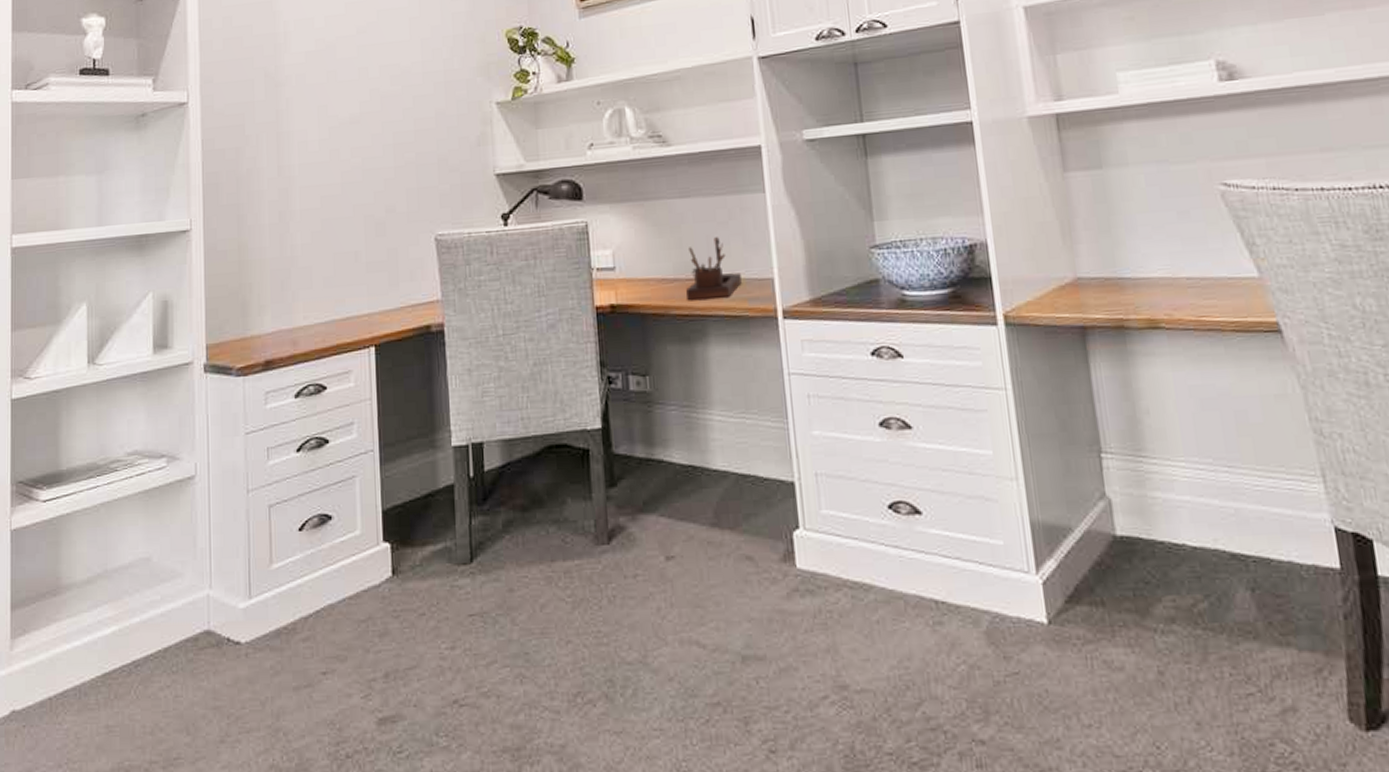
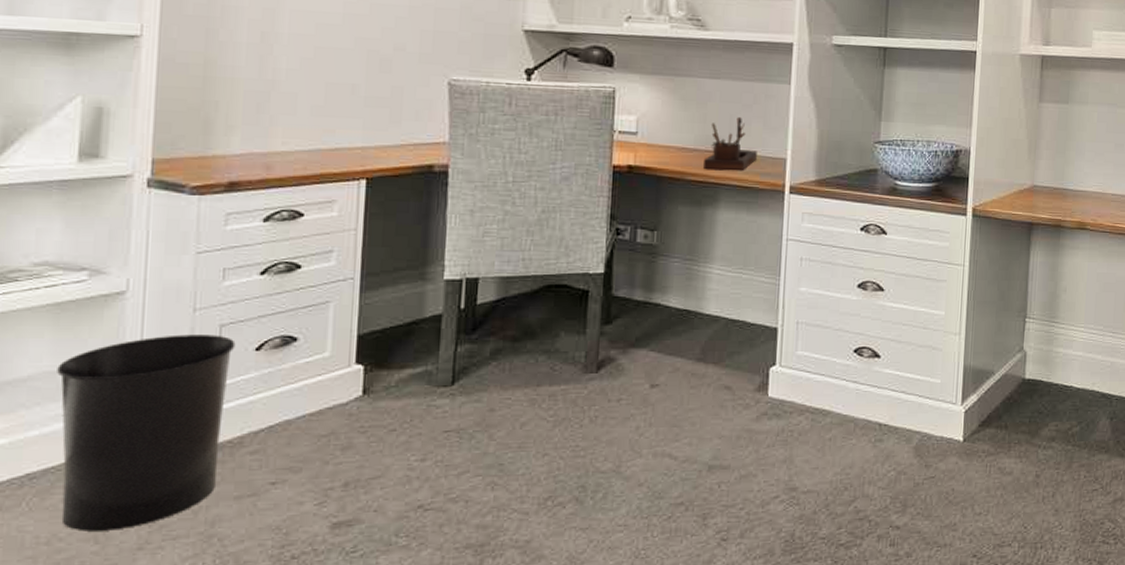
waste bin: none [149,516,282,722] -> present [57,334,236,532]

